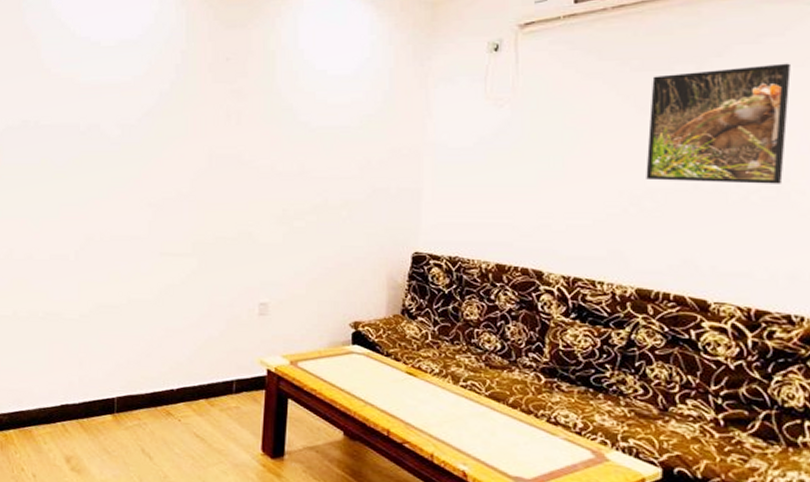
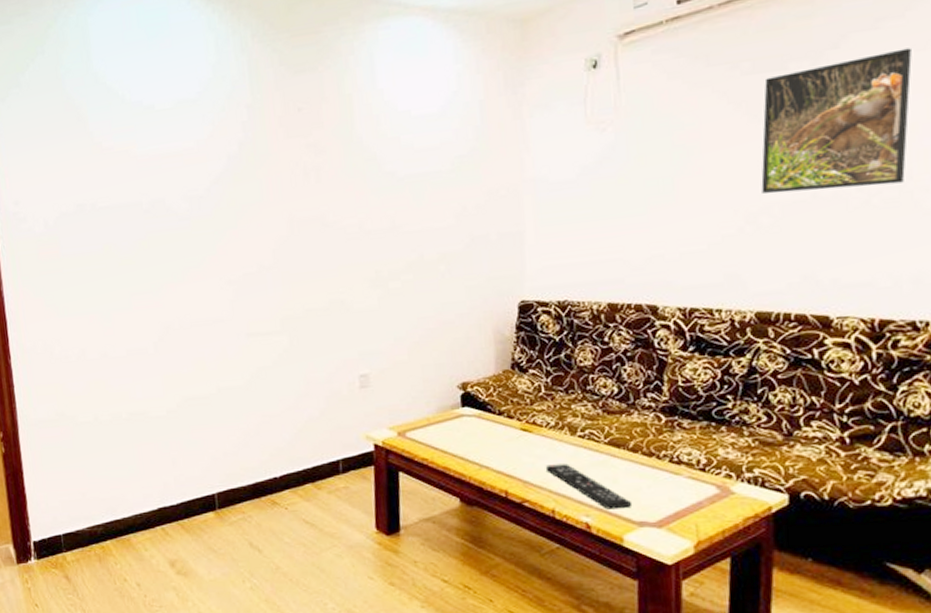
remote control: none [427,410,509,462] -> present [545,464,633,510]

